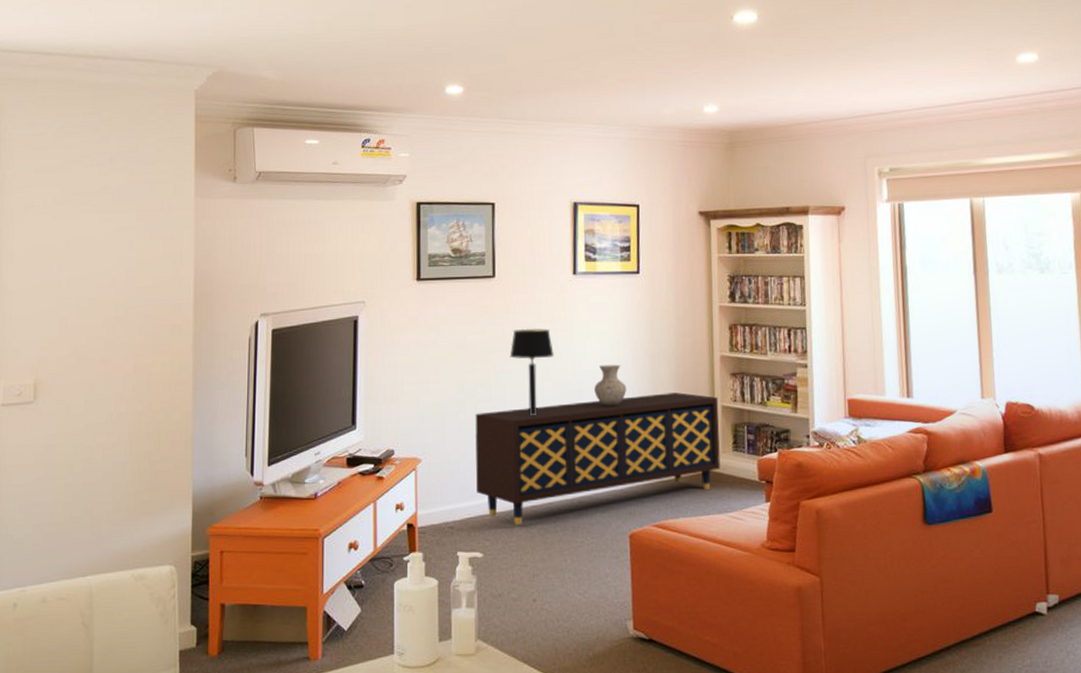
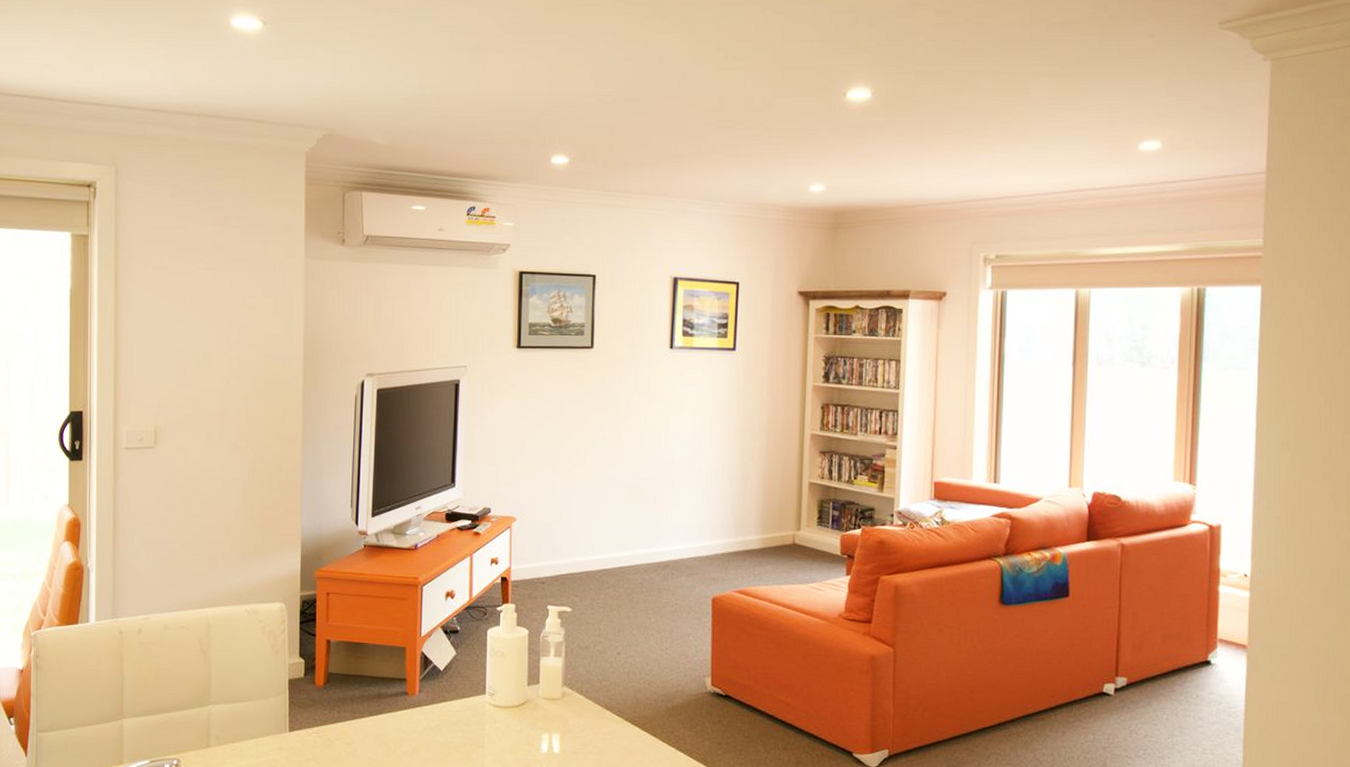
sideboard: present [475,392,721,525] -> none [568,467,806,584]
table lamp: present [509,328,555,415] -> none [604,399,648,482]
vase: present [594,364,627,407] -> none [685,437,717,478]

